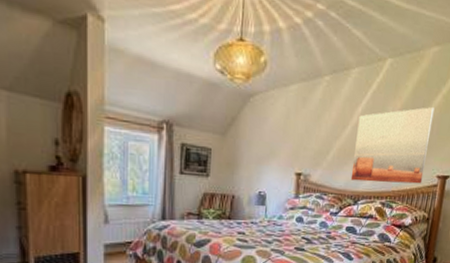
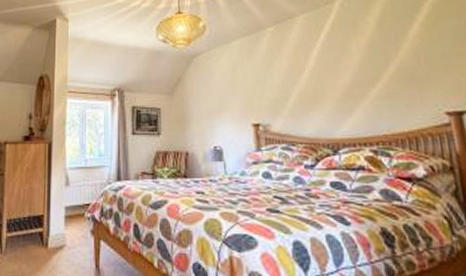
wall art: present [350,107,435,184] -> none [316,38,425,127]

